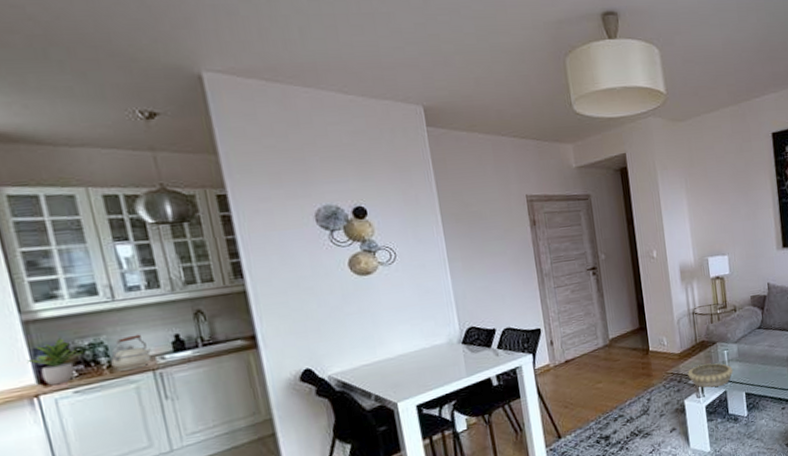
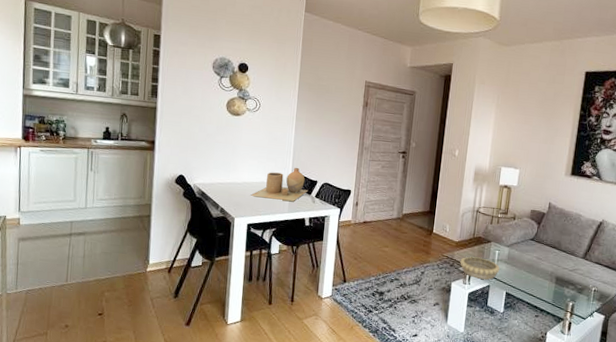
potted plant: present [28,337,83,386] -> none [21,111,52,143]
kettle: present [110,334,151,371] -> none [65,120,90,145]
vase: none [411,319,487,371] -> present [250,168,308,201]

